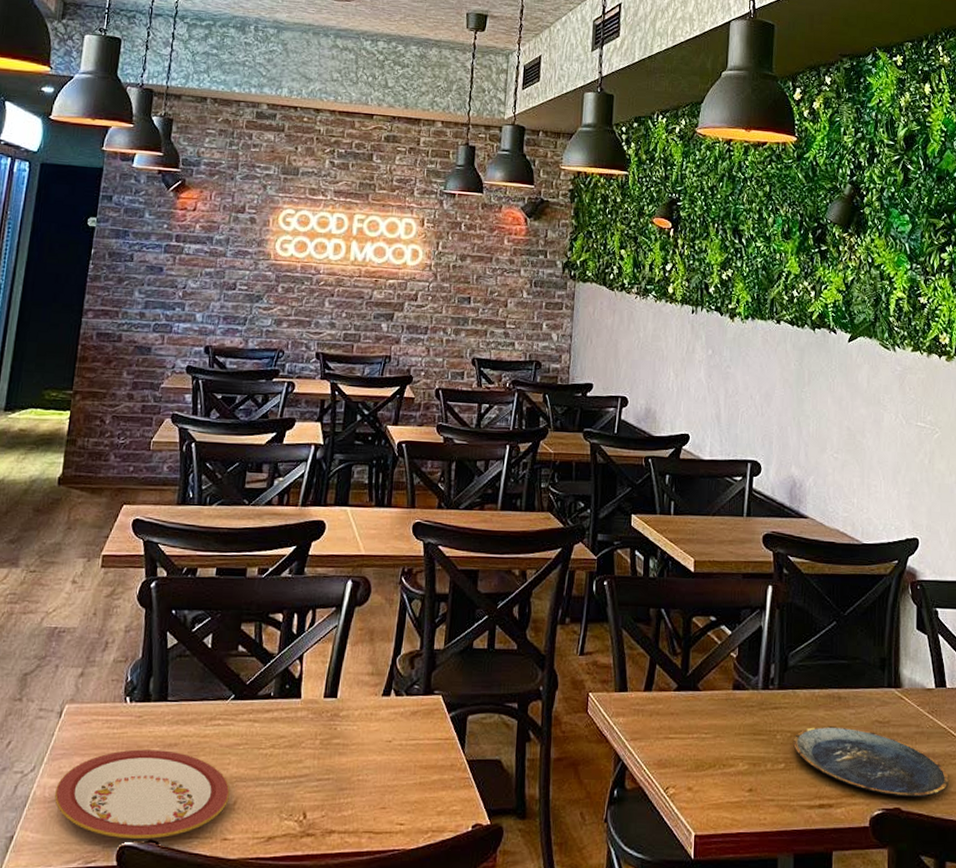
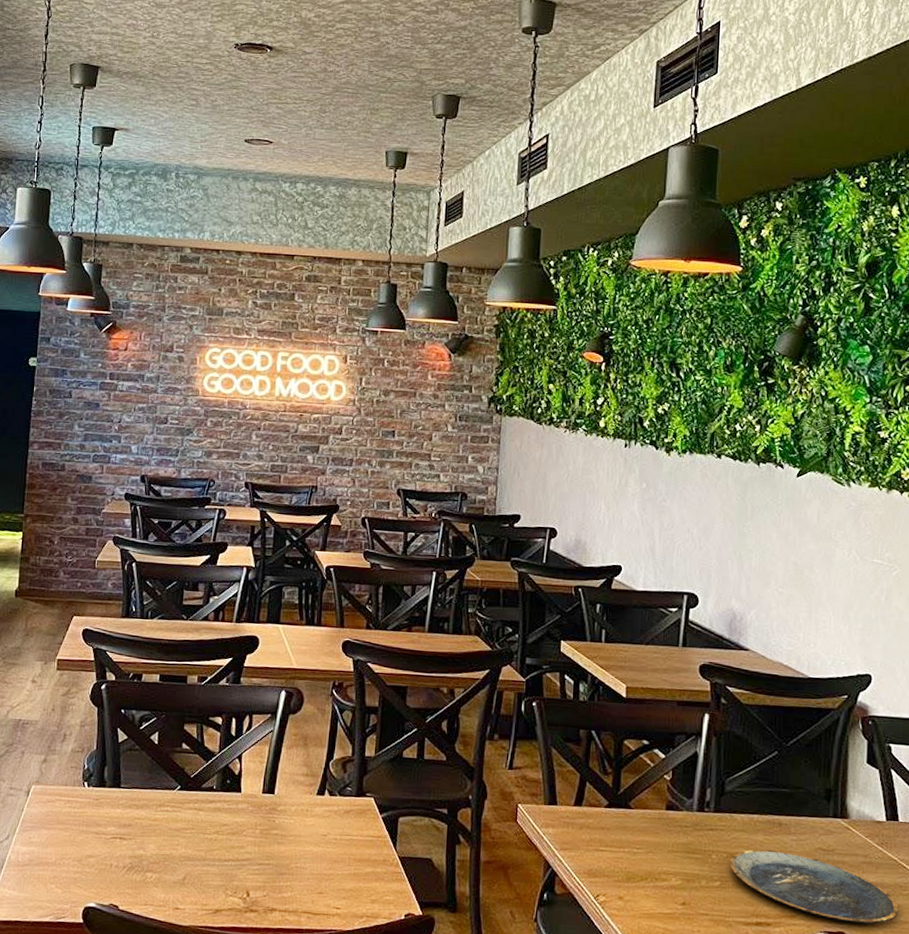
plate: present [55,749,230,840] -> none [27,827,180,903]

